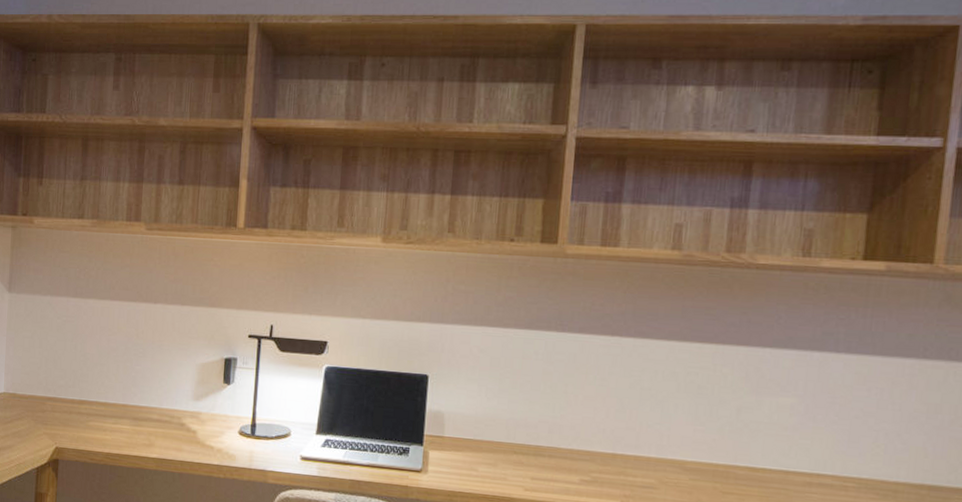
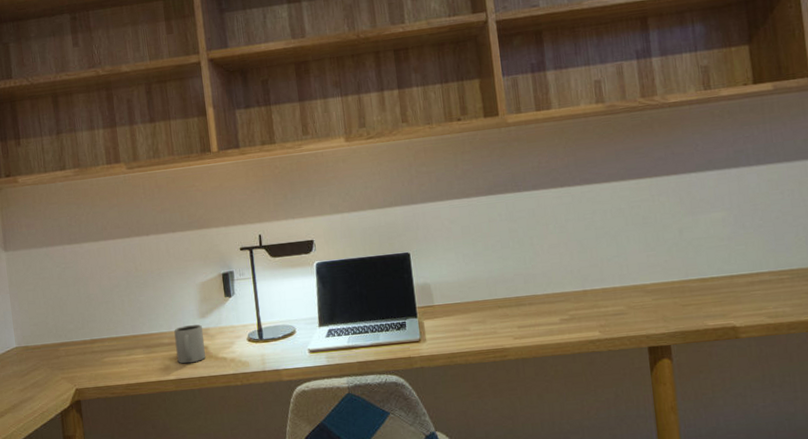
mug: none [163,405,195,445] -> present [174,324,206,364]

